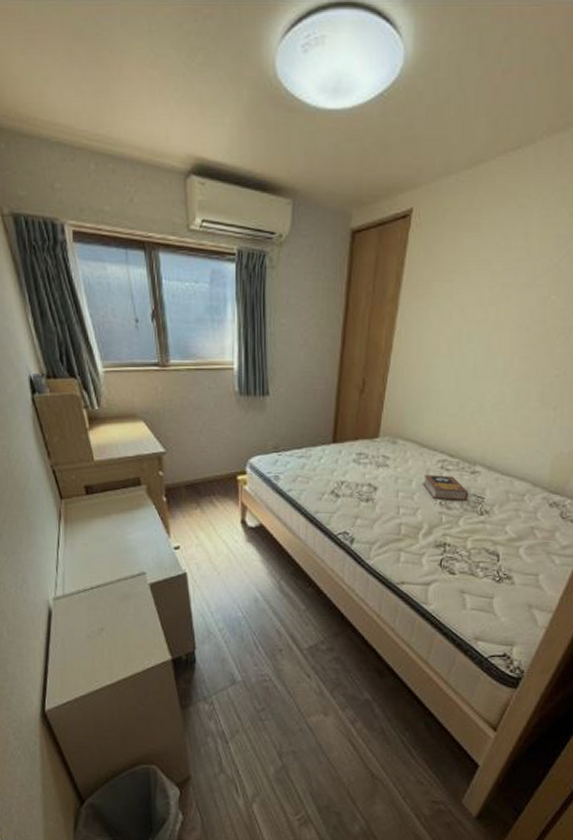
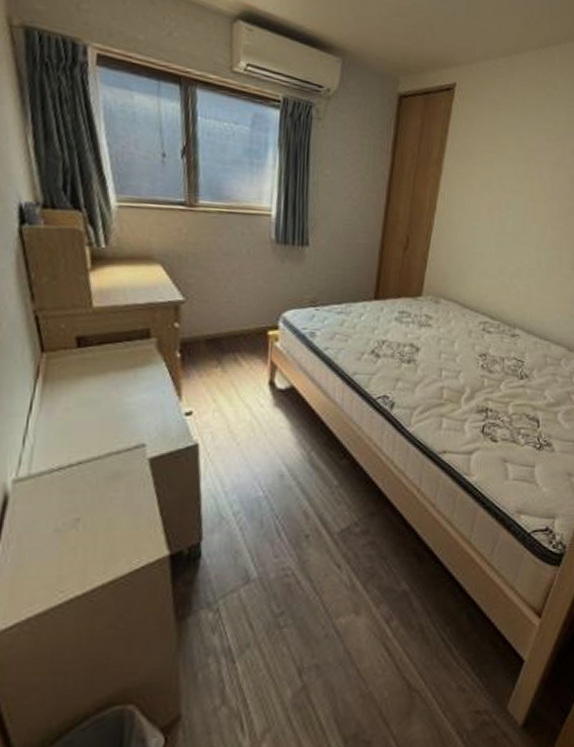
book: present [422,475,469,500] -> none [464,336,510,364]

